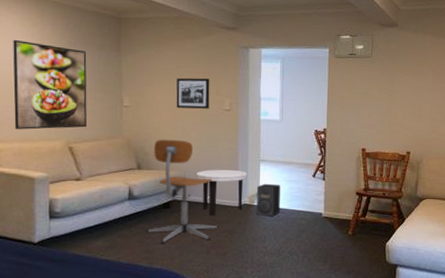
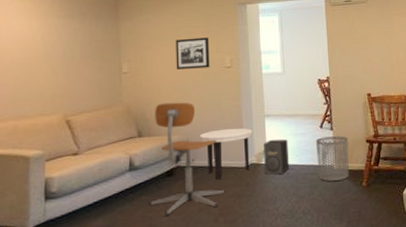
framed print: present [13,39,87,130] -> none [9,16,85,108]
waste bin: none [307,186,339,227] -> present [315,136,349,181]

